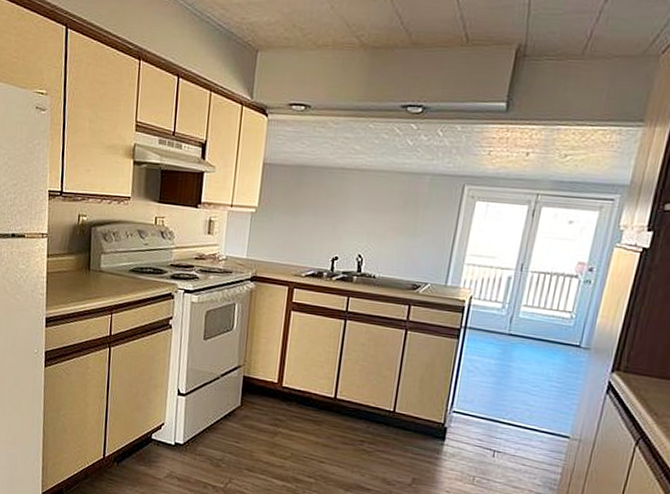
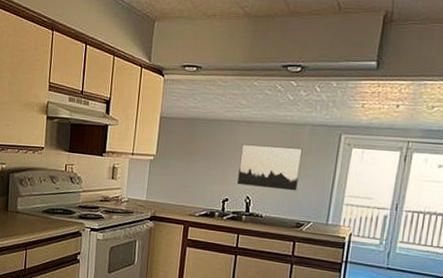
wall art: none [348,195,422,249] -> present [237,144,303,191]

